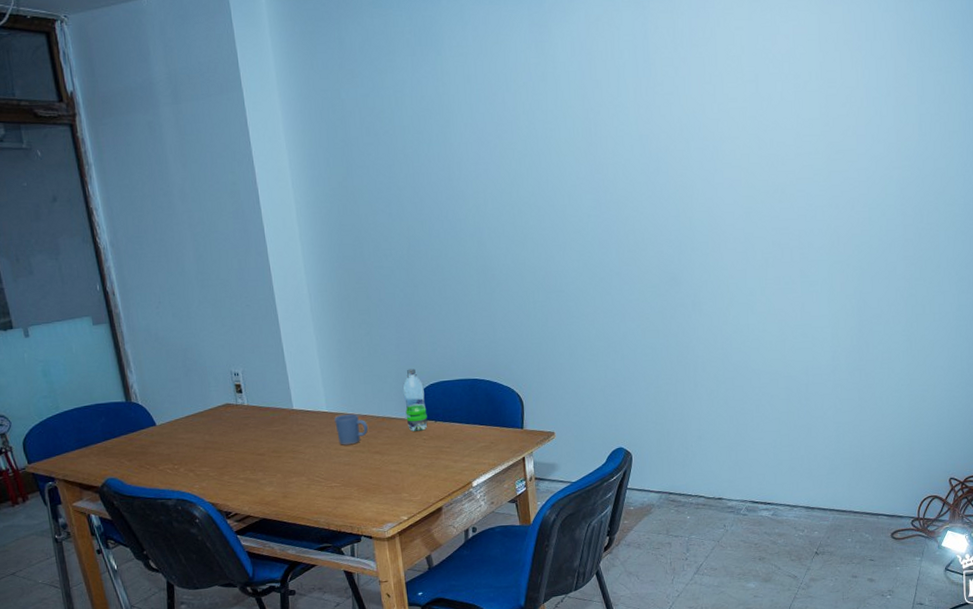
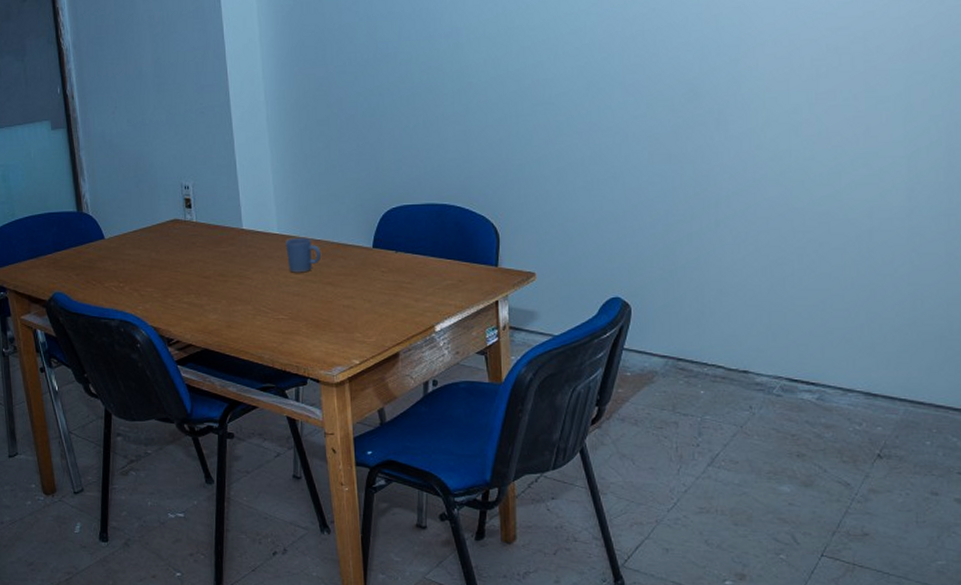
bottle: present [402,368,428,432] -> none [361,189,387,263]

